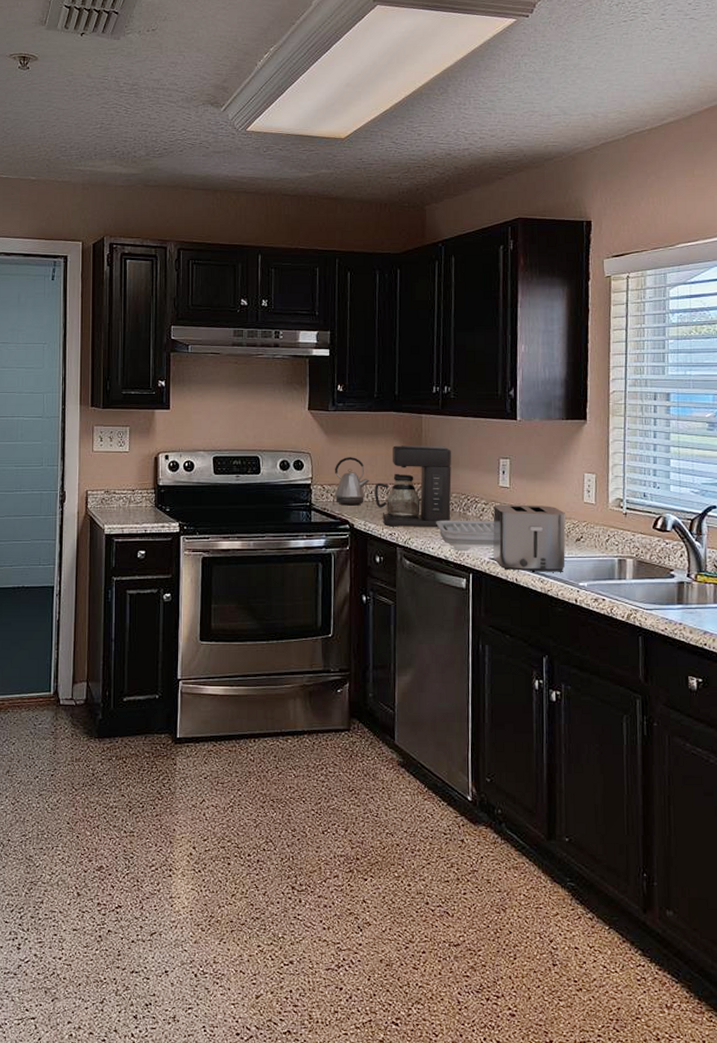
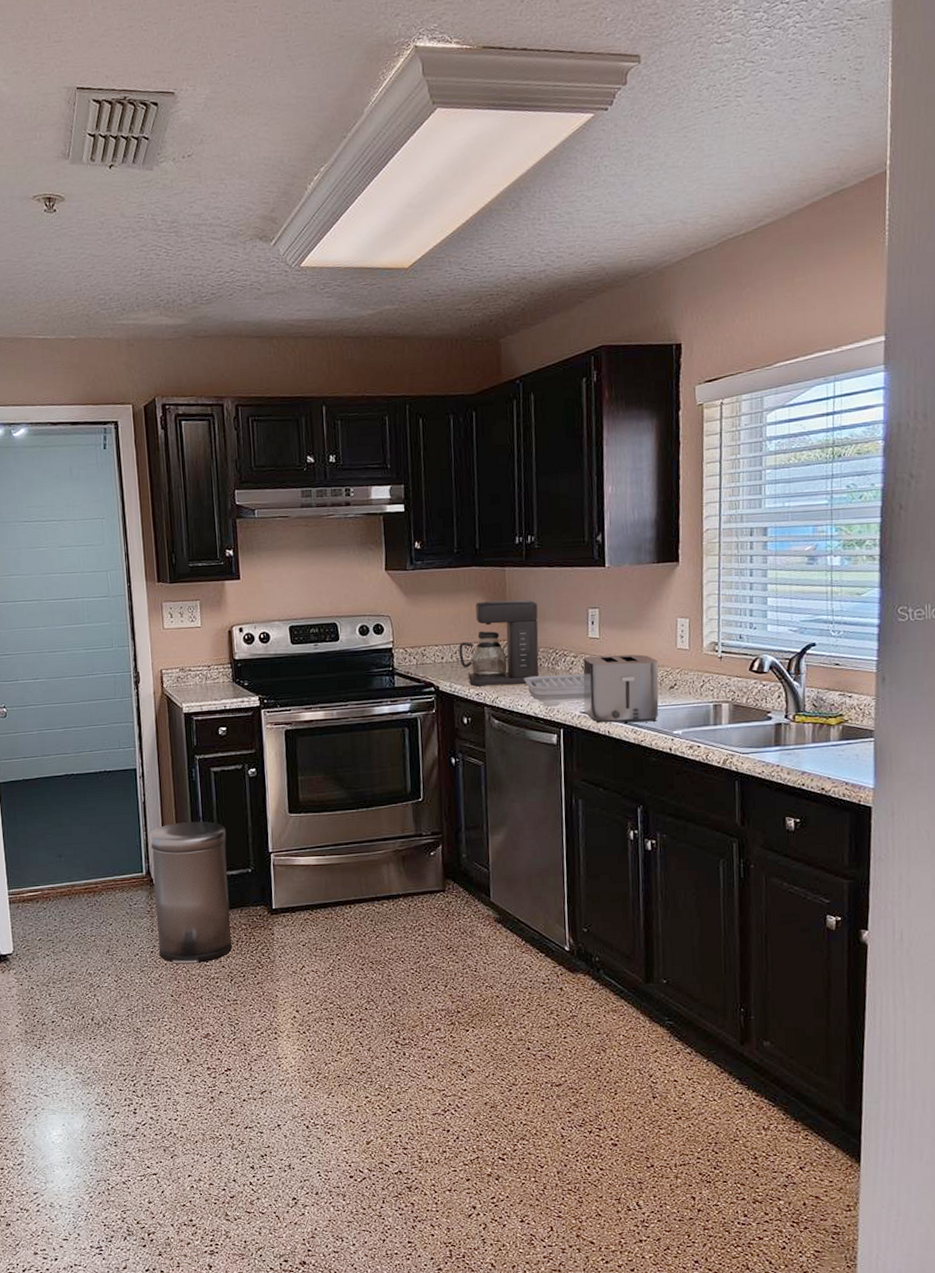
pedal bin: none [59,643,137,791] -> present [149,821,233,965]
kettle: present [332,457,370,506] -> none [415,617,454,668]

